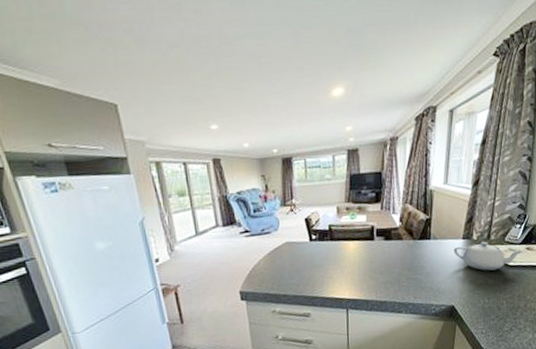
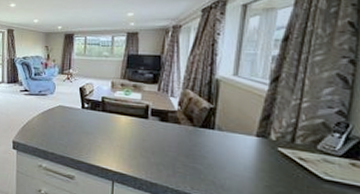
teapot: present [453,241,524,271] -> none [244,143,347,181]

